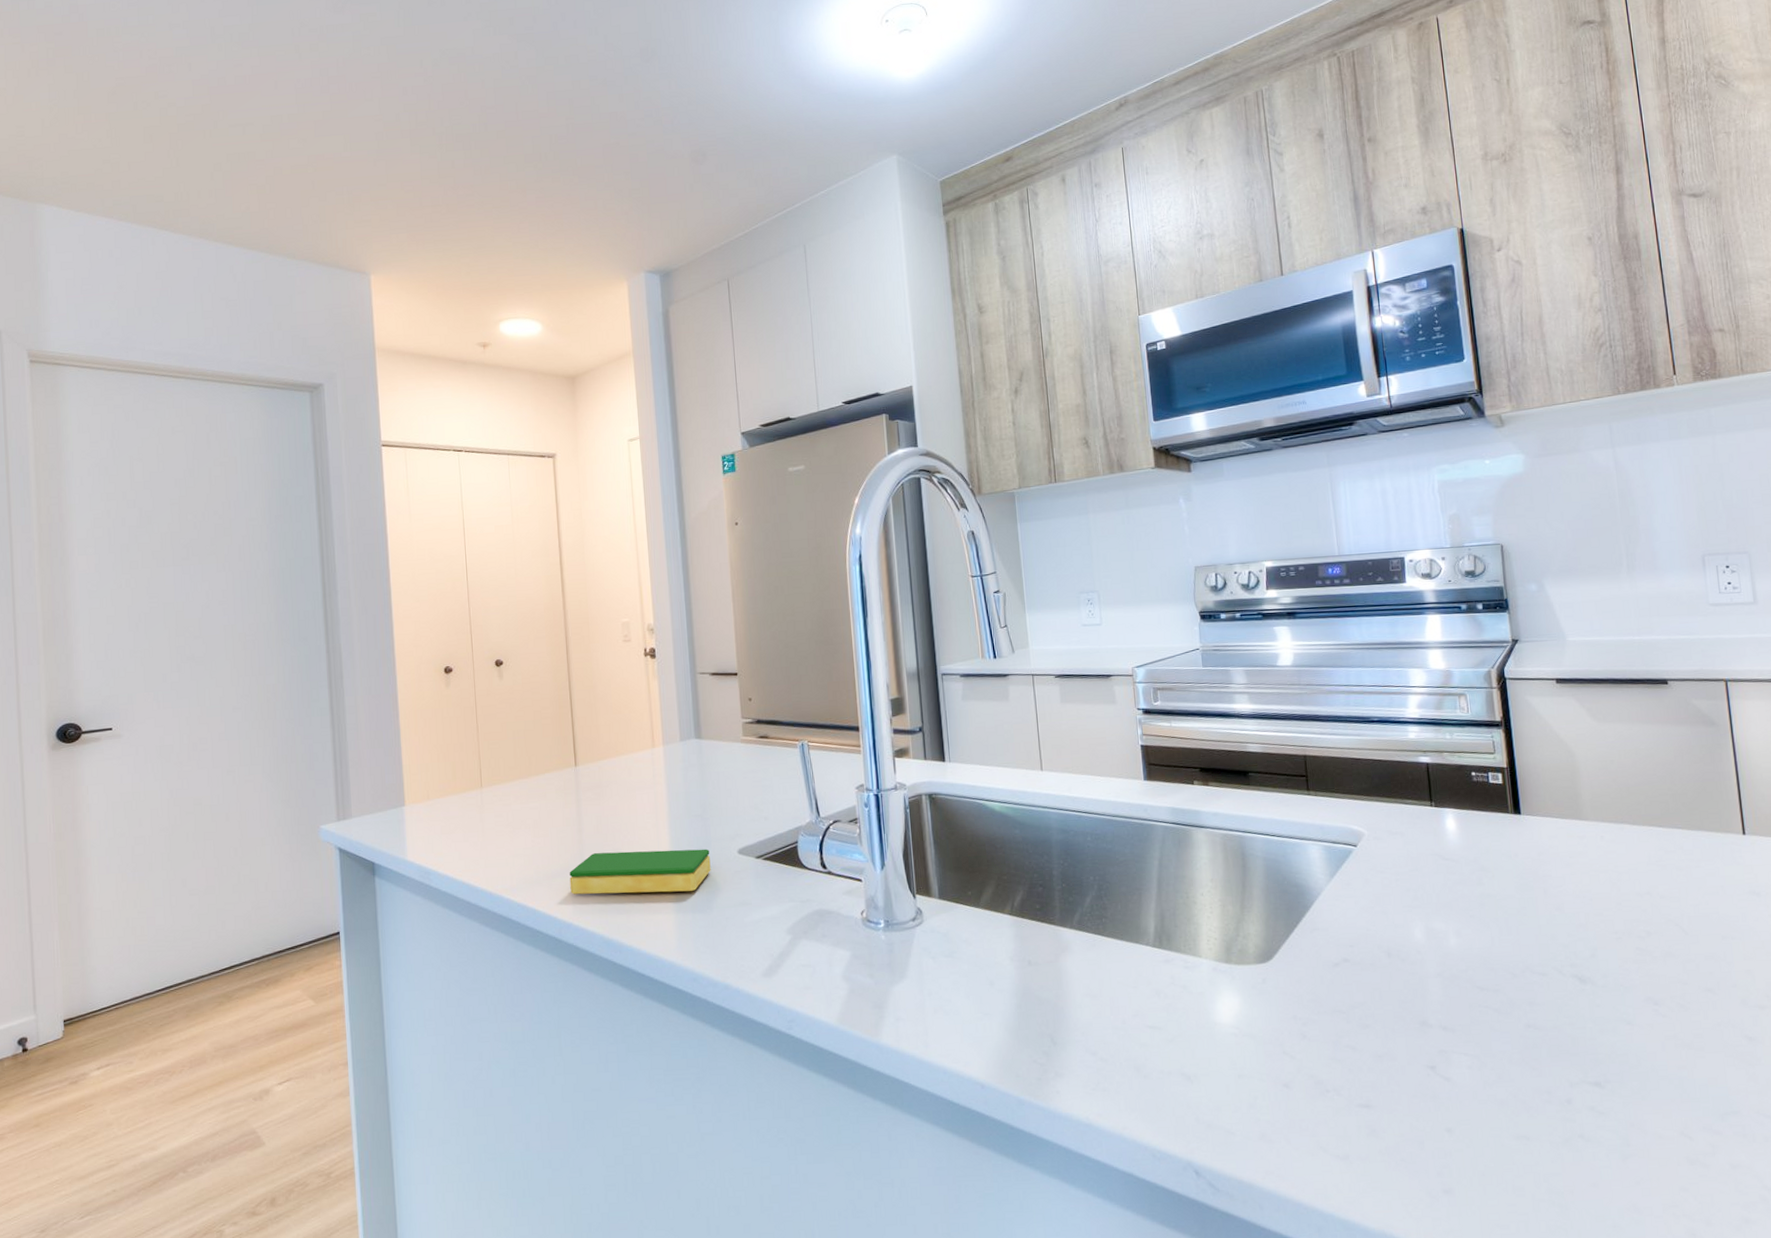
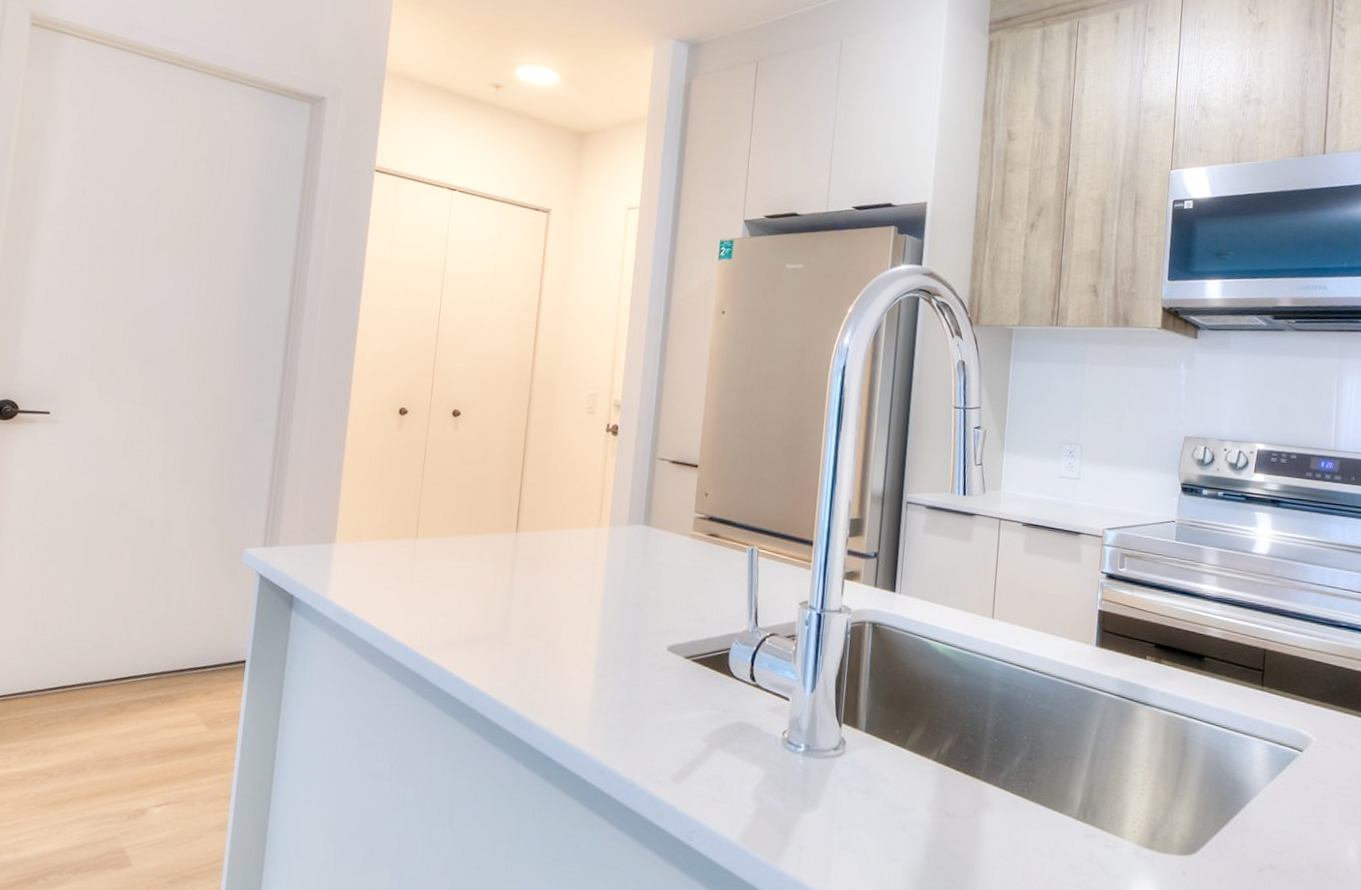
dish sponge: present [569,849,711,895] -> none [489,624,639,682]

